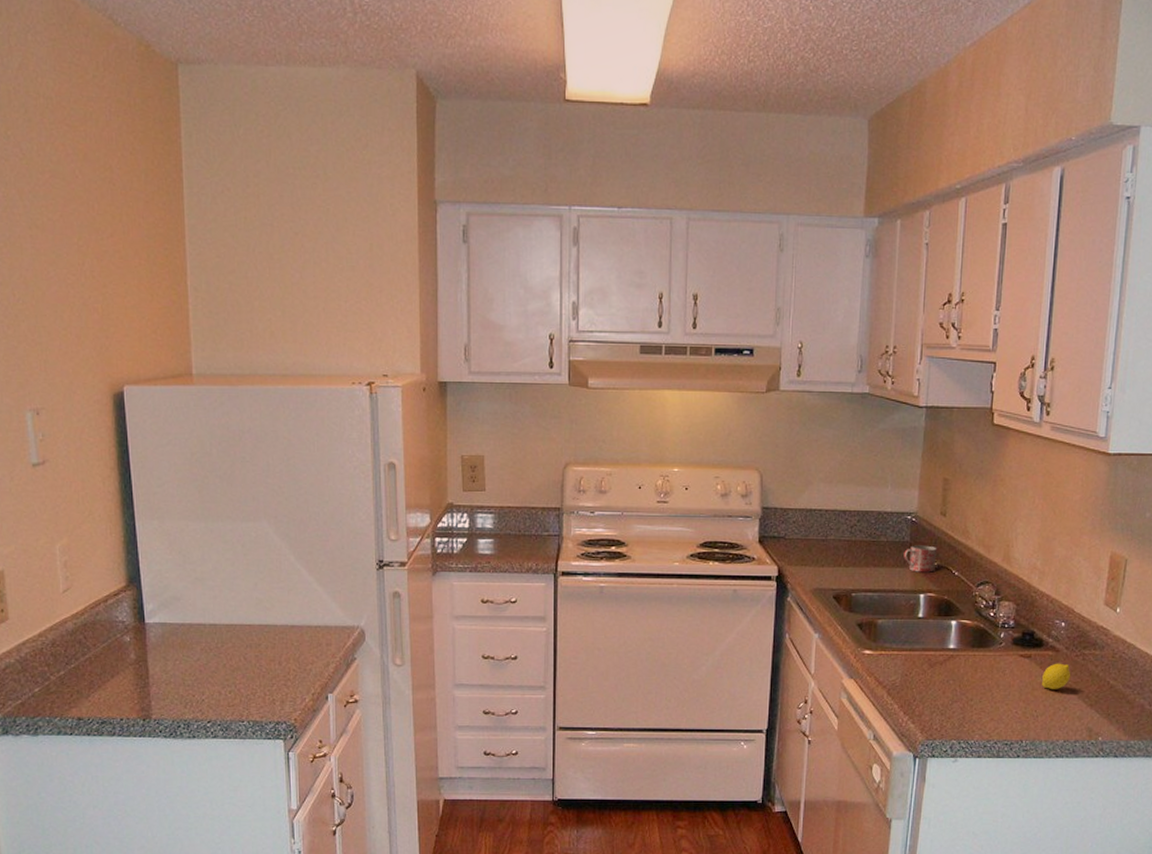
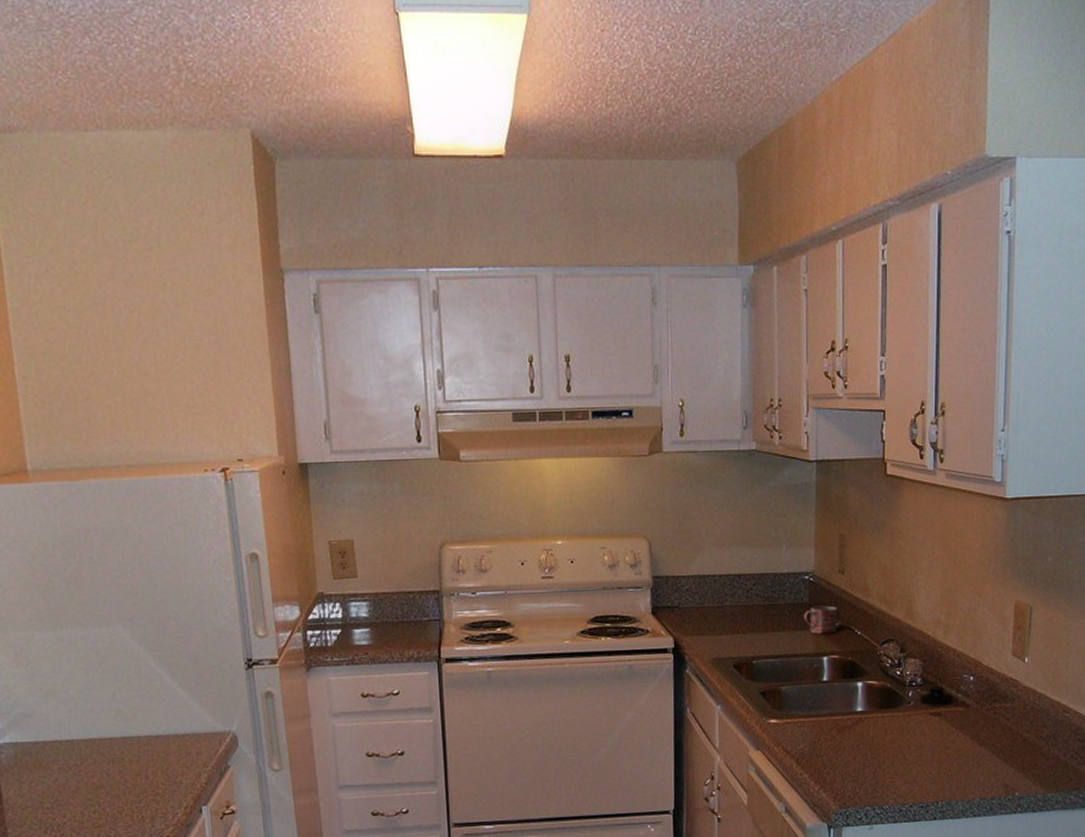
fruit: present [1042,663,1070,689] -> none [954,718,982,747]

